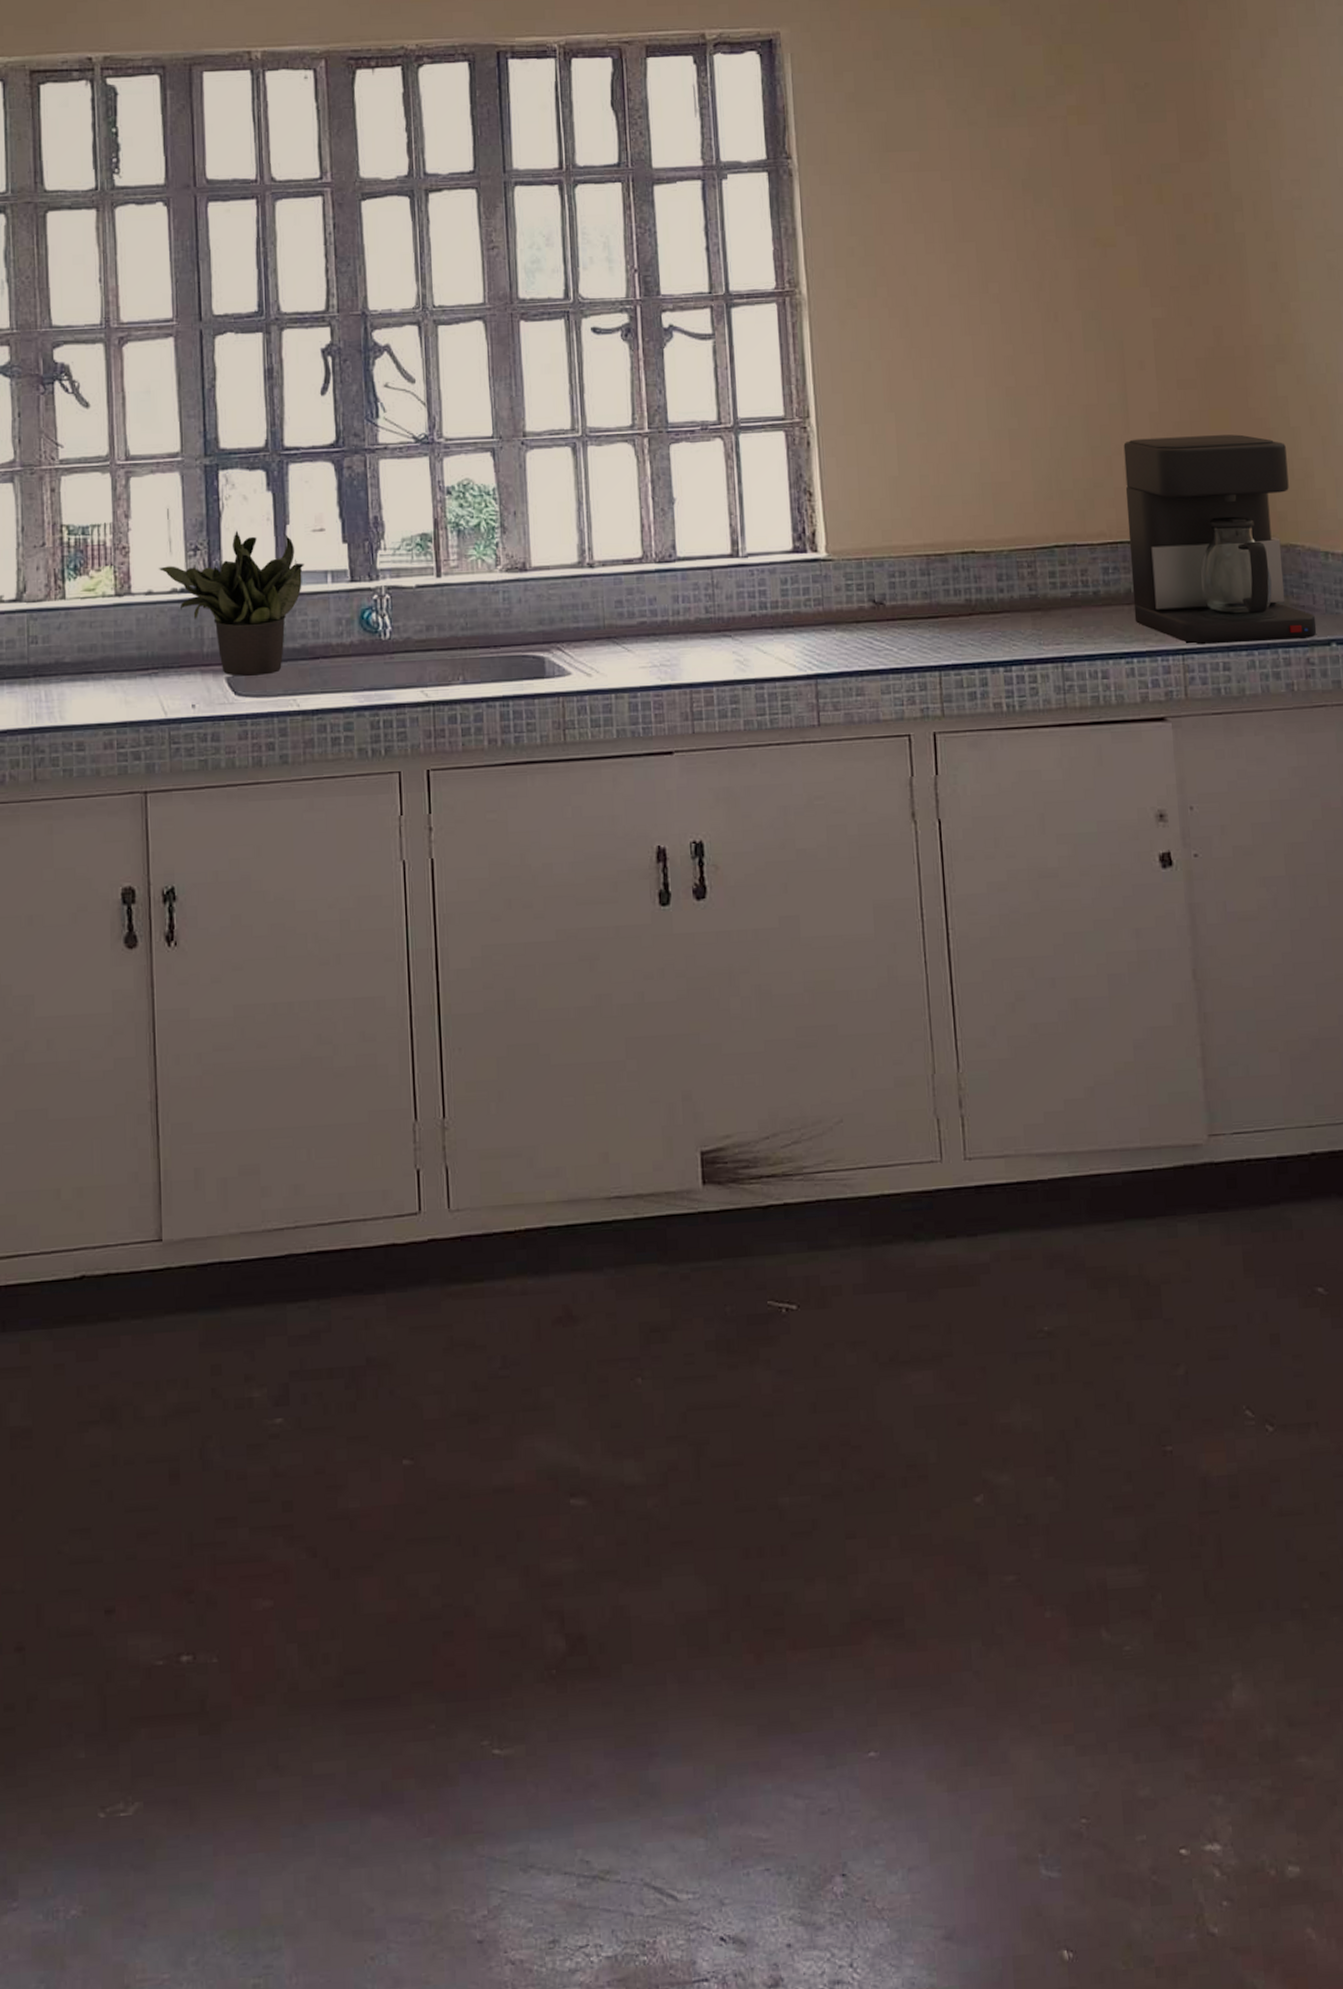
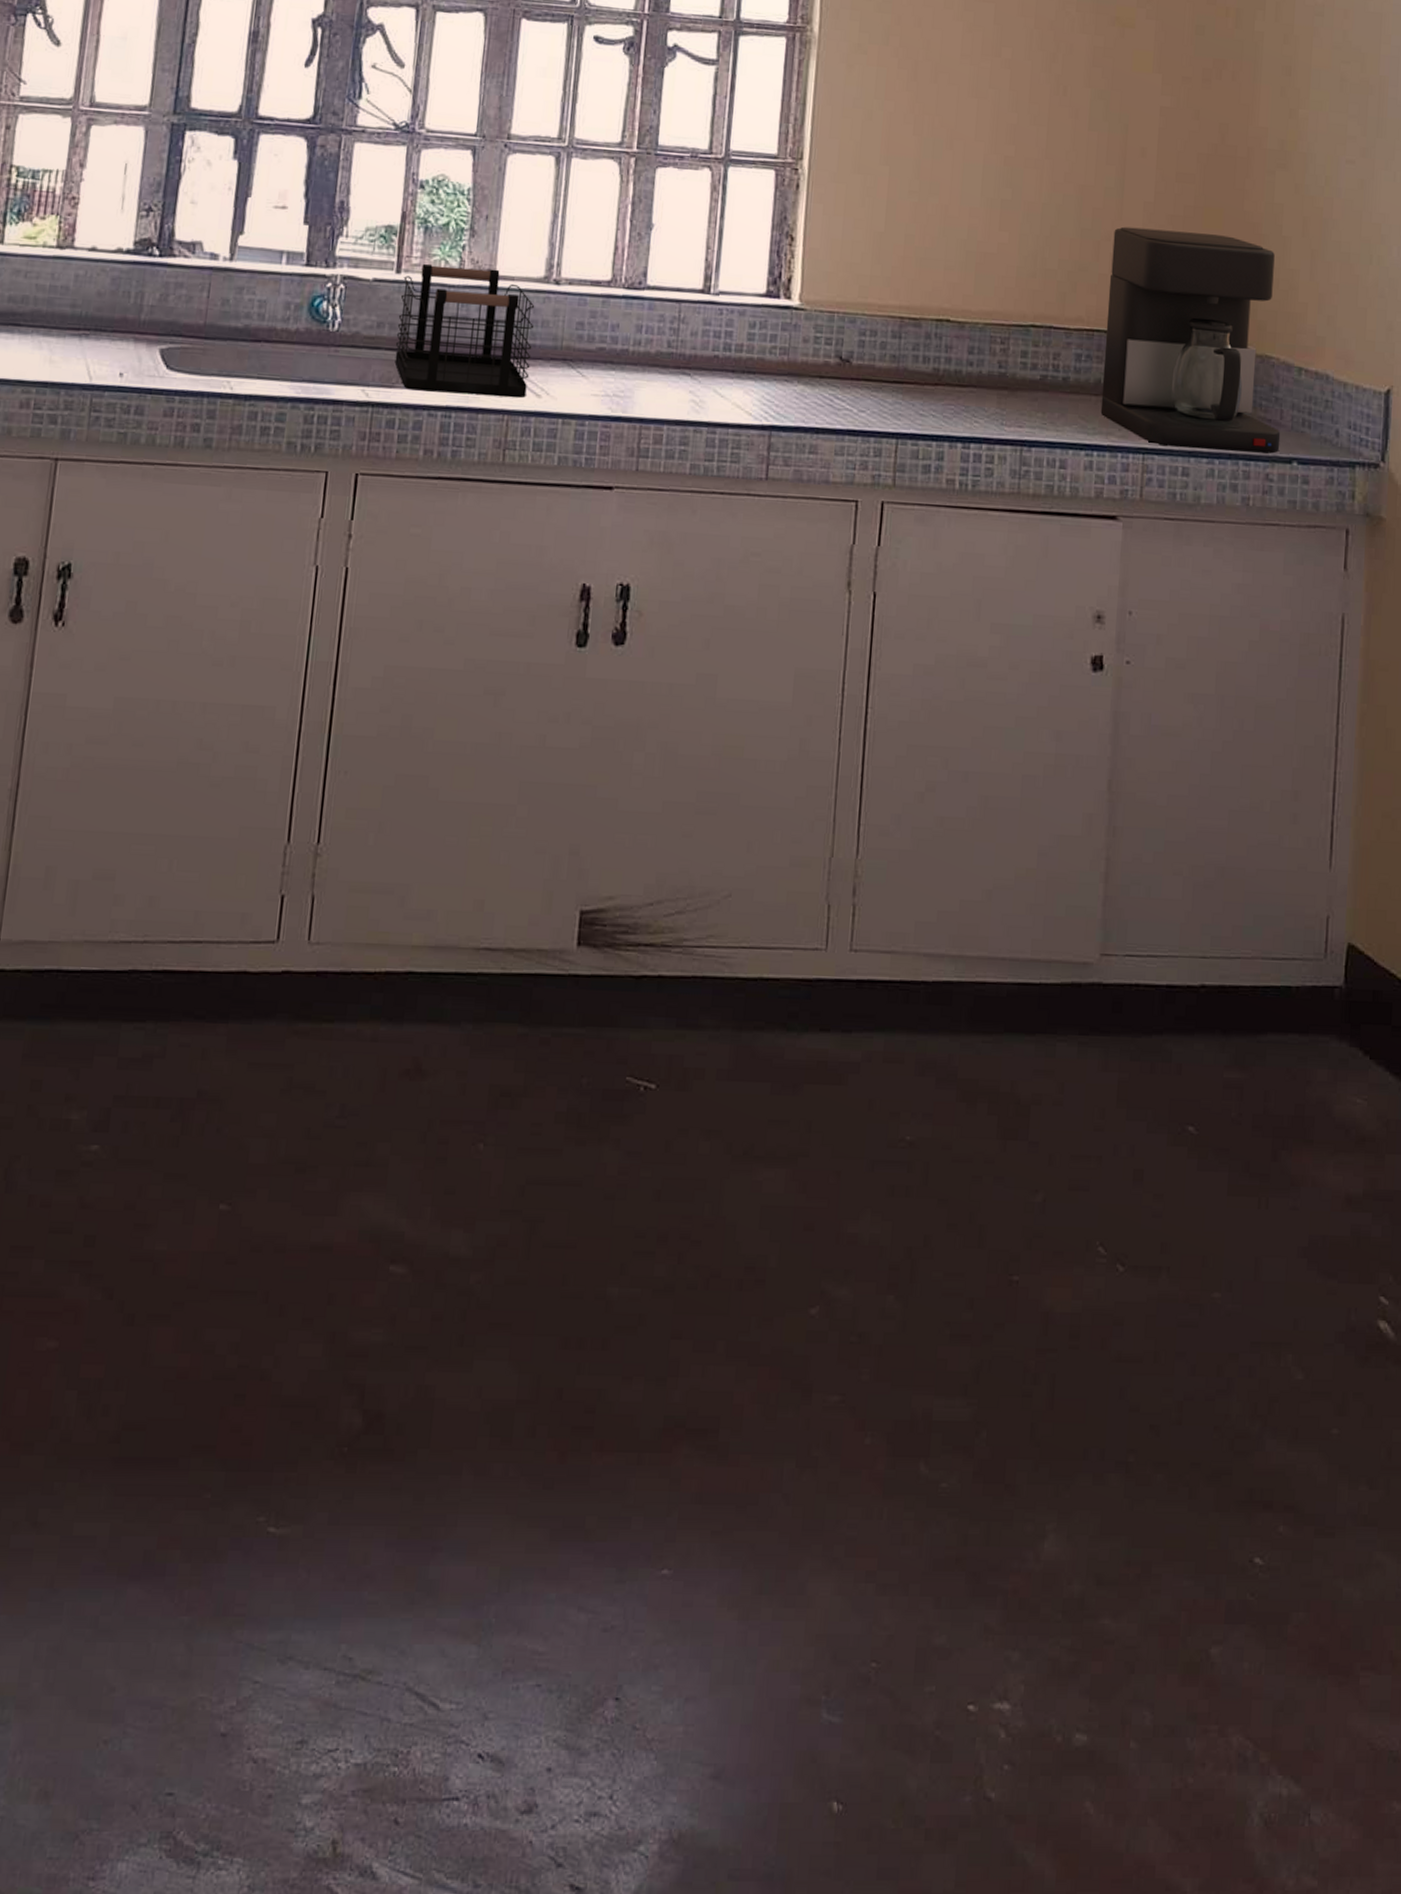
potted plant: present [158,530,304,676] -> none [106,195,260,352]
dish rack: none [444,561,578,685] -> present [394,263,535,398]

